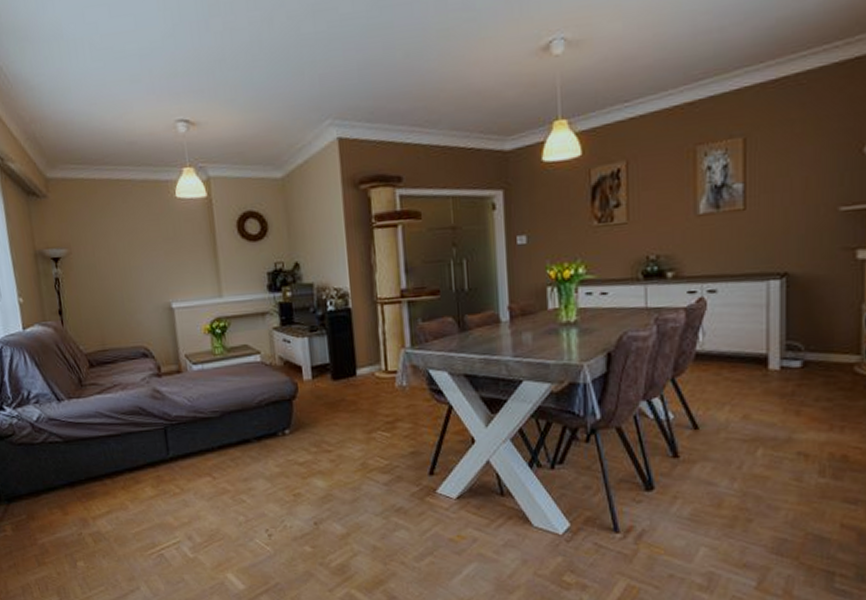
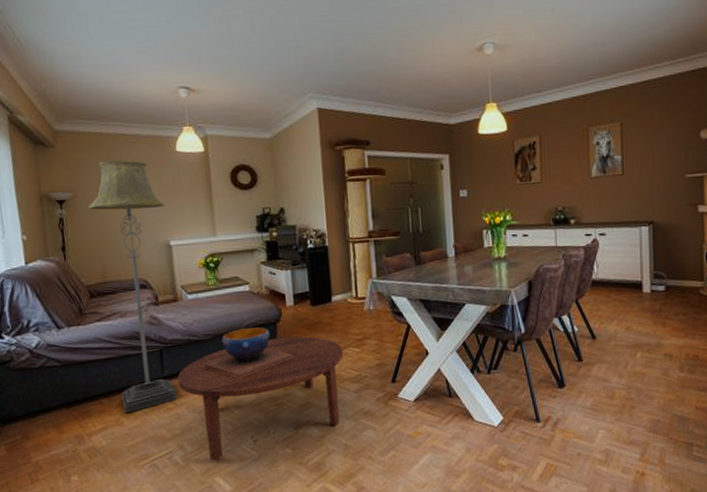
floor lamp: none [84,210,184,497] -> present [88,160,177,414]
coffee table: none [183,417,371,555] -> present [177,336,344,461]
decorative bowl: none [211,404,311,463] -> present [203,327,293,378]

